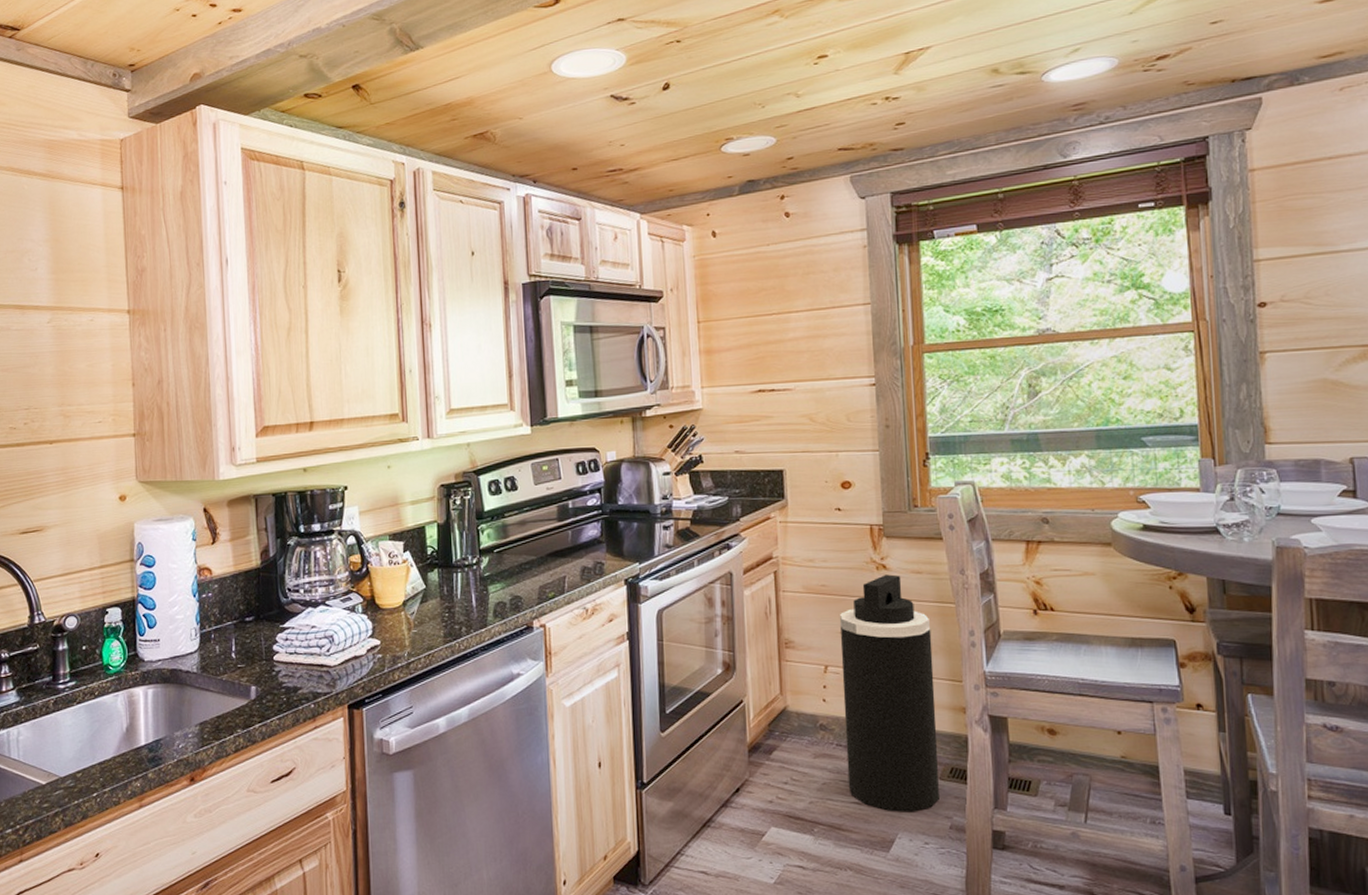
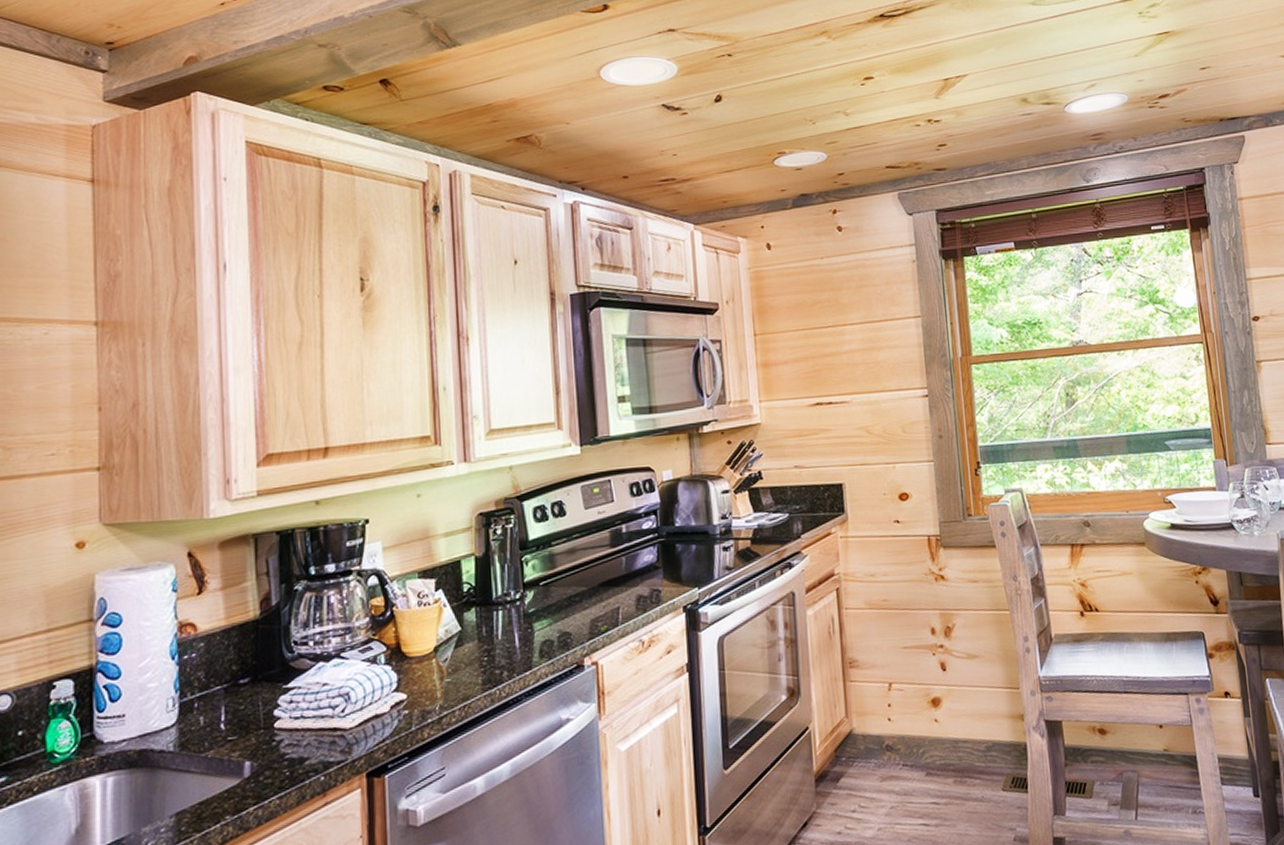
trash can: present [839,574,939,812] -> none [901,585,1003,830]

